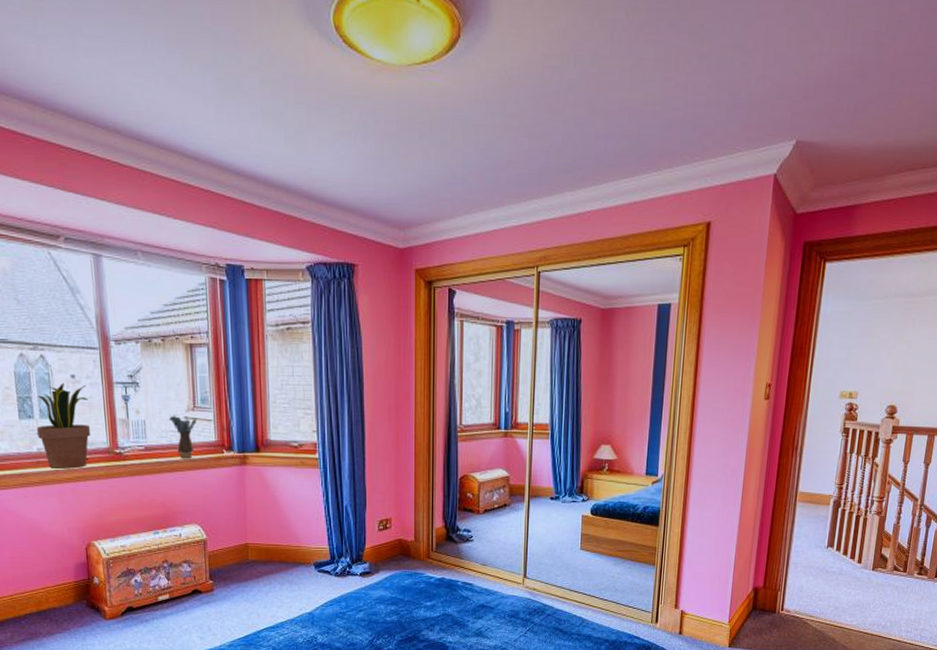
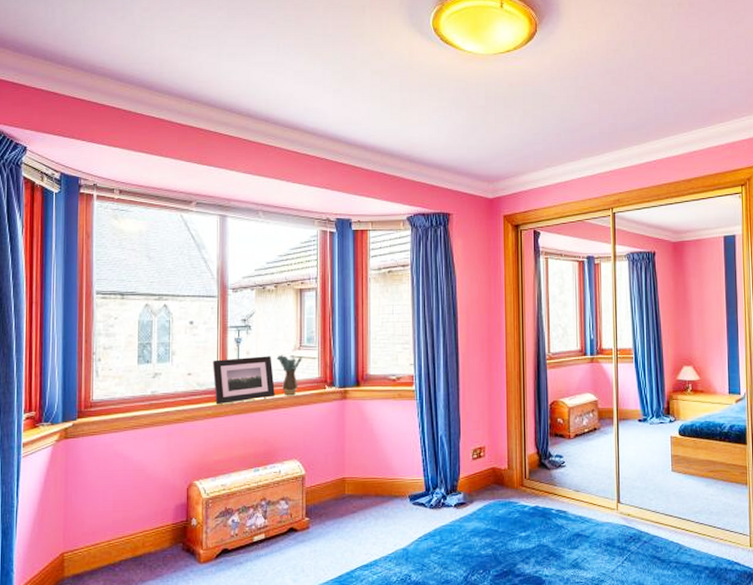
potted plant: present [37,382,91,470] -> none [153,328,204,411]
picture frame: none [99,416,170,466] -> present [212,356,275,405]

